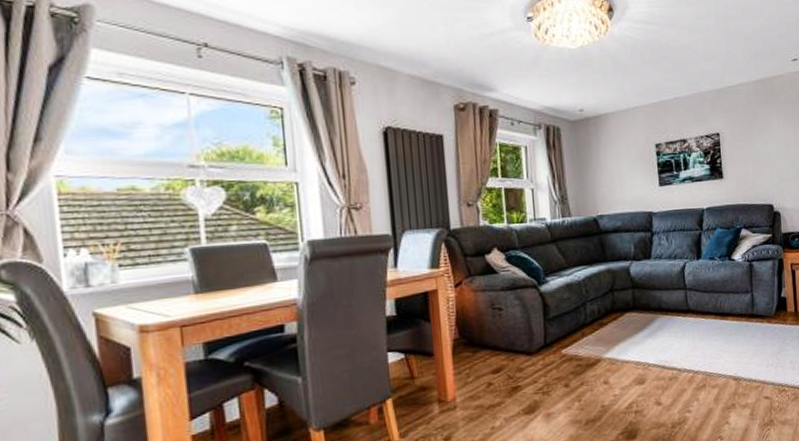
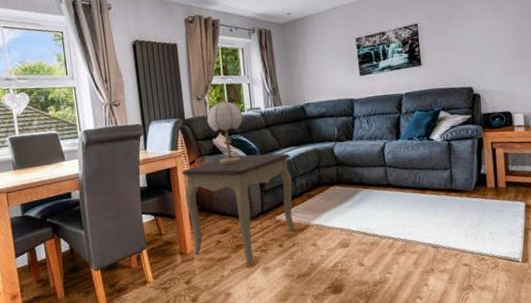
side table: none [444,273,585,410] -> present [182,153,296,264]
table lamp: none [478,205,525,287] -> present [206,98,244,165]

